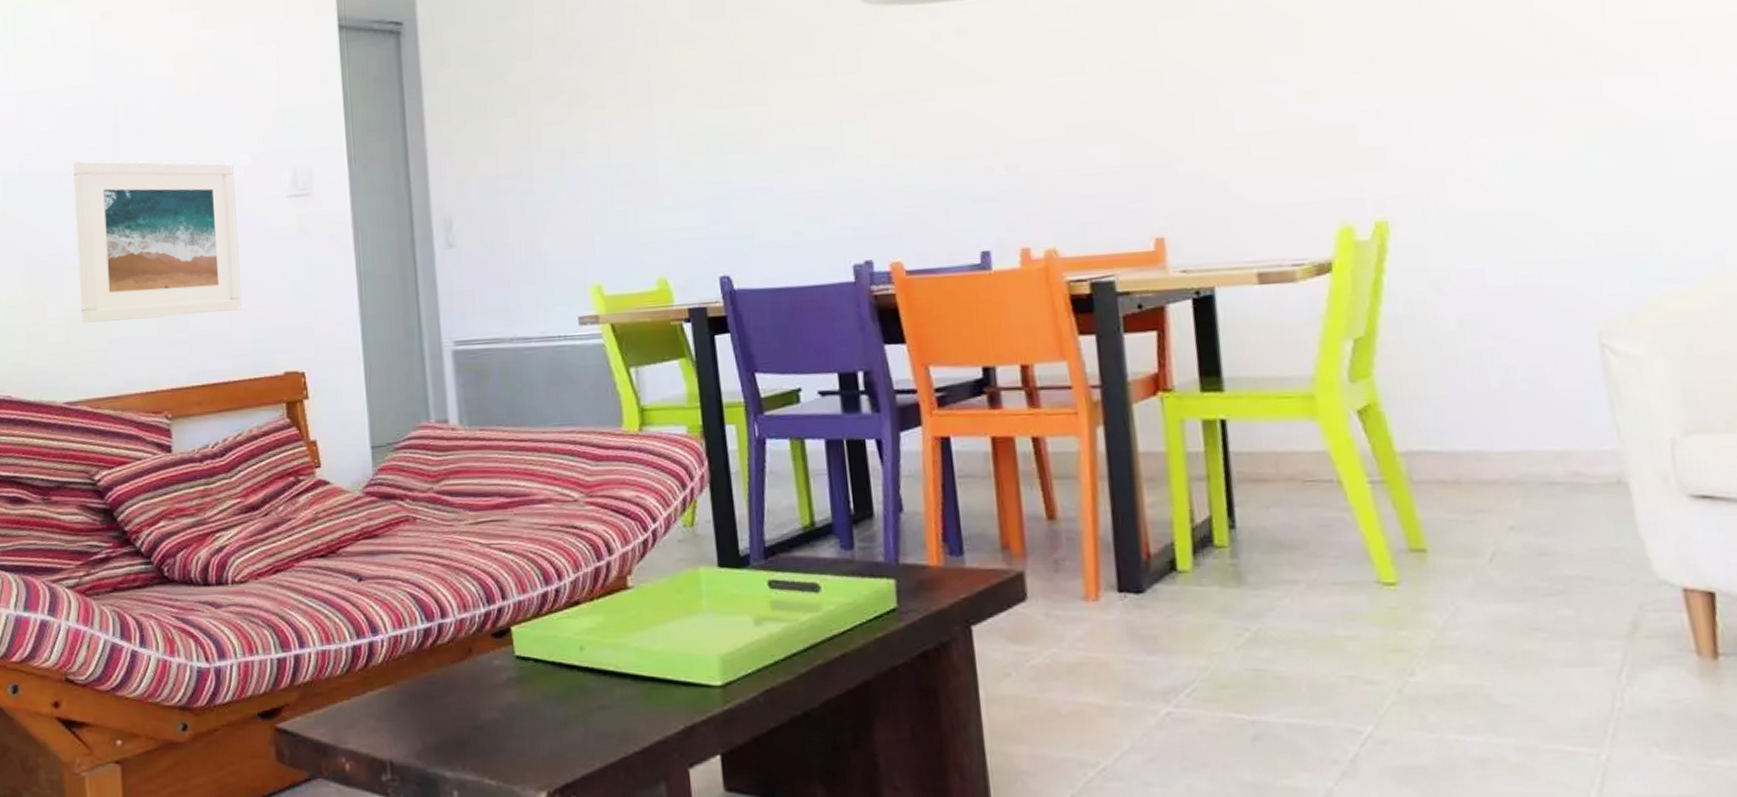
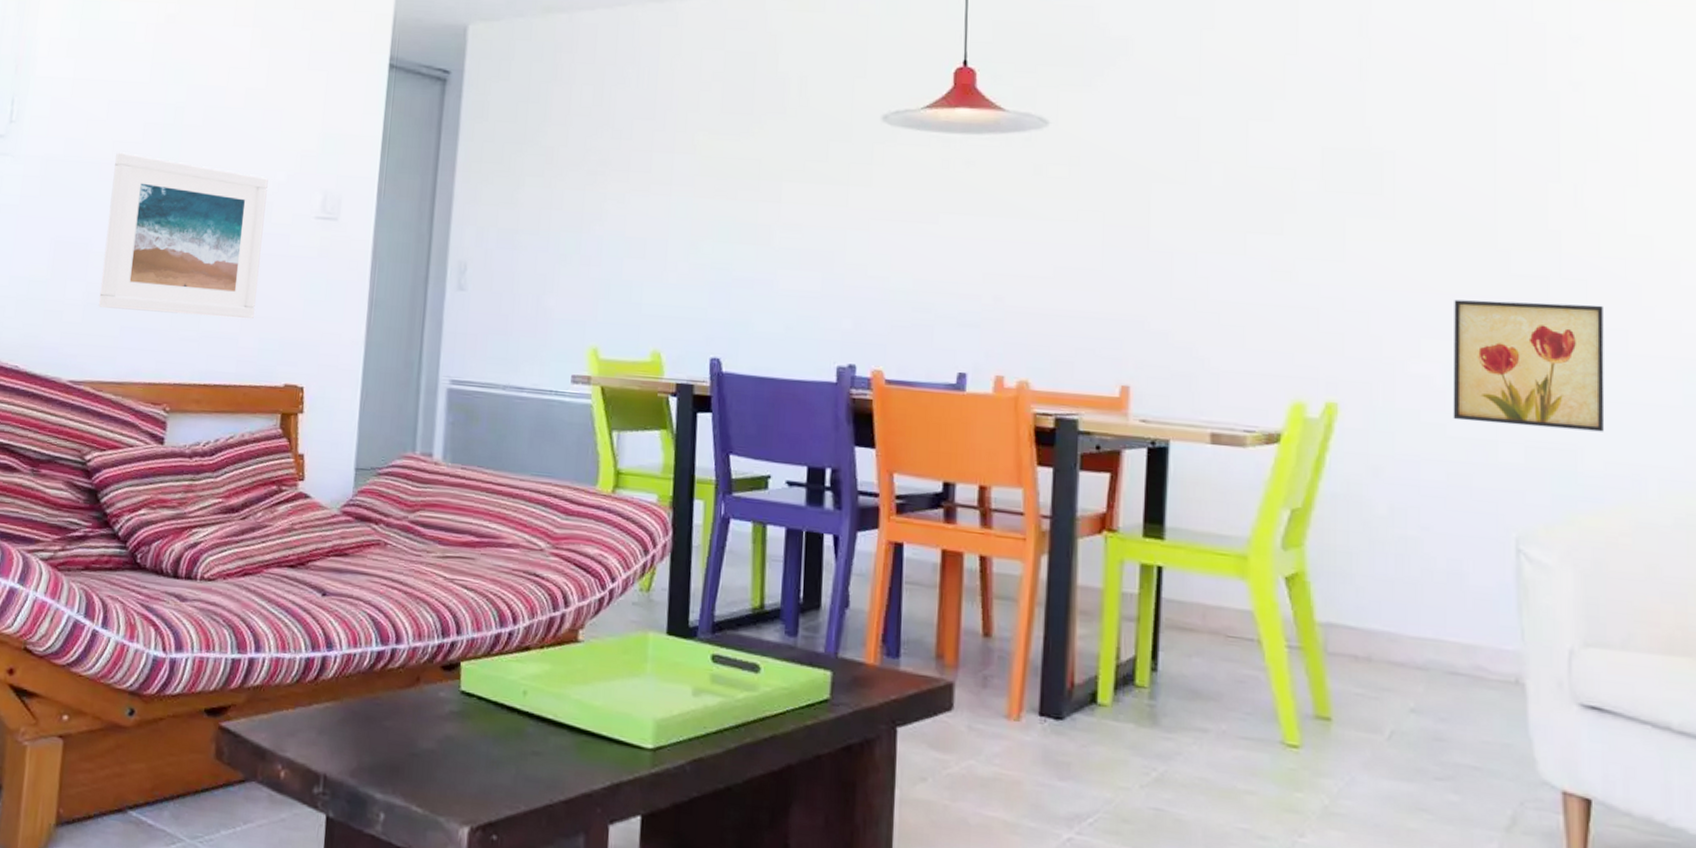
wall art: none [1498,73,1677,219] -> present [1453,299,1605,432]

